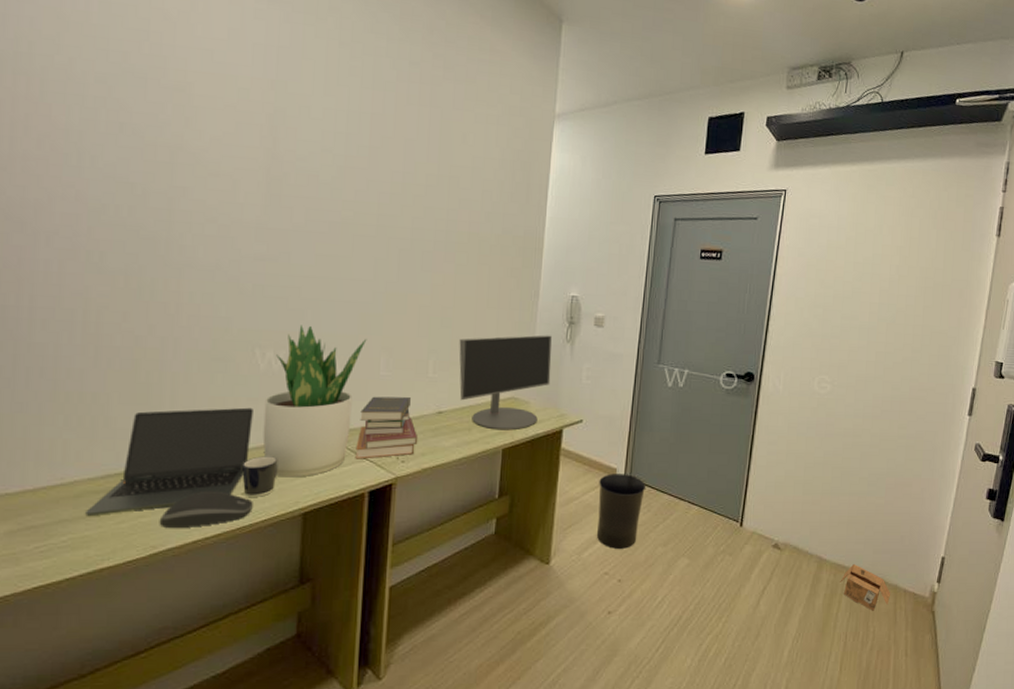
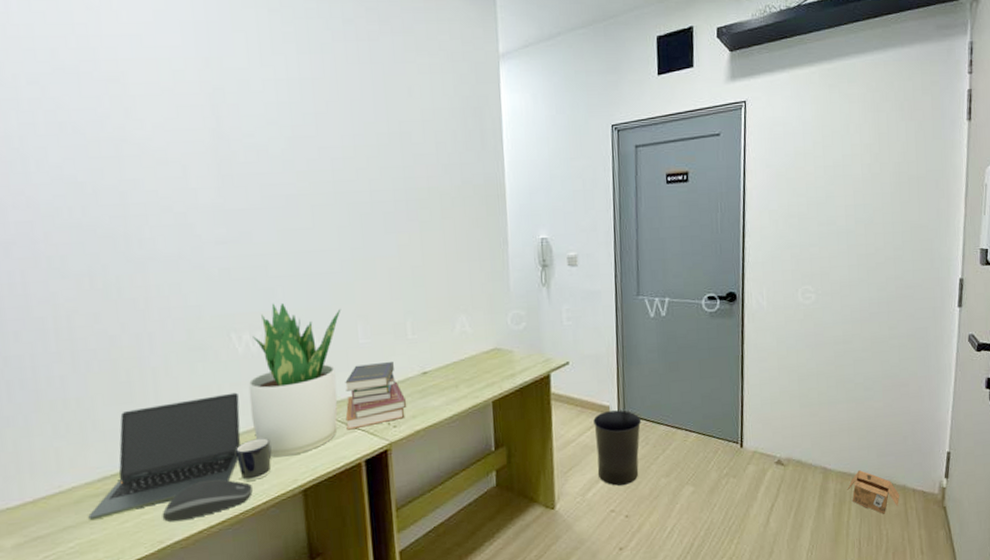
computer monitor: present [459,335,552,430] -> none [434,281,532,383]

